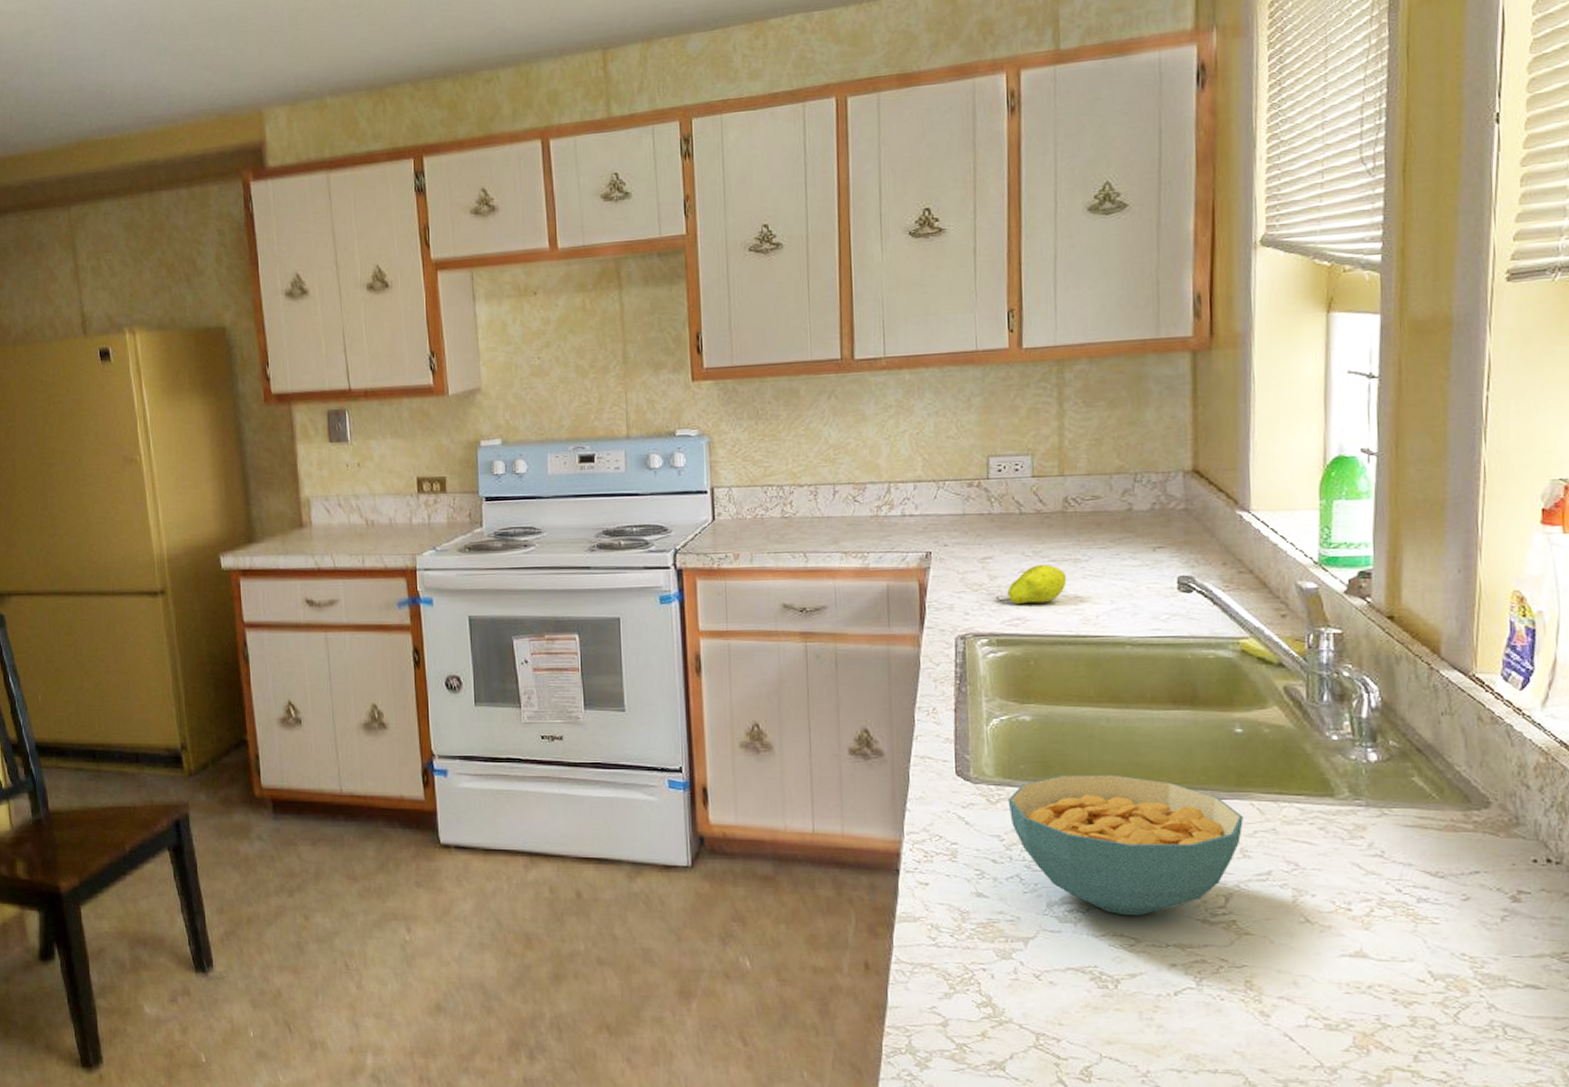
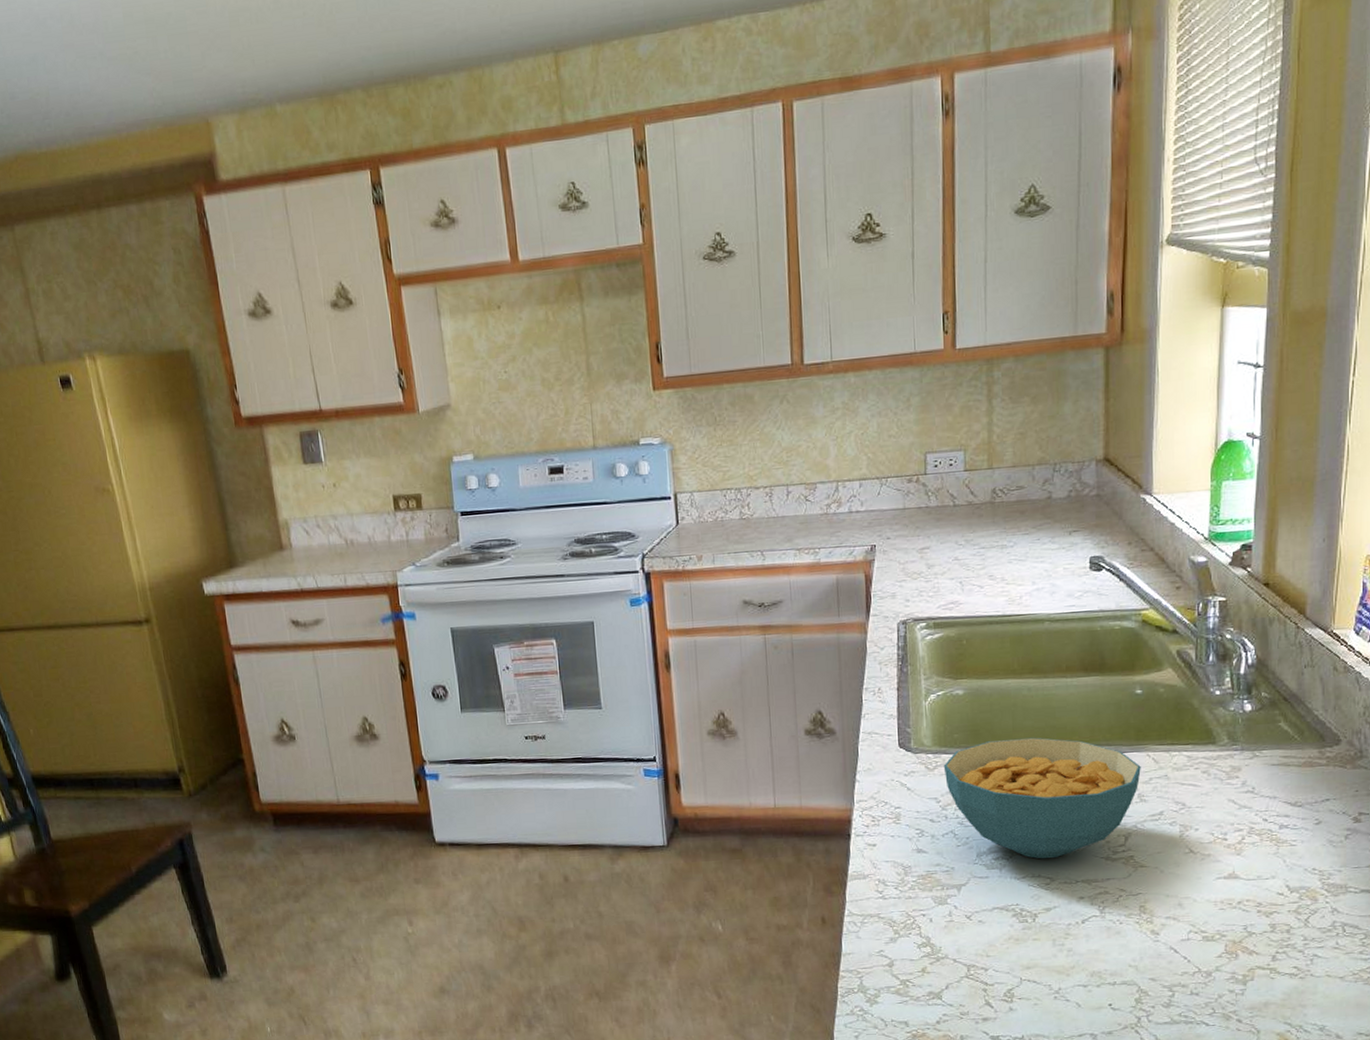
fruit: present [996,564,1067,604] -> none [933,551,995,589]

